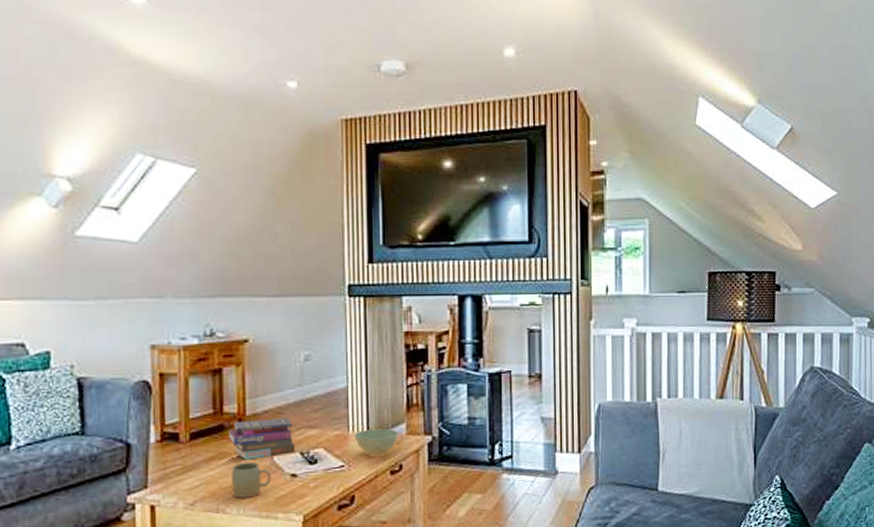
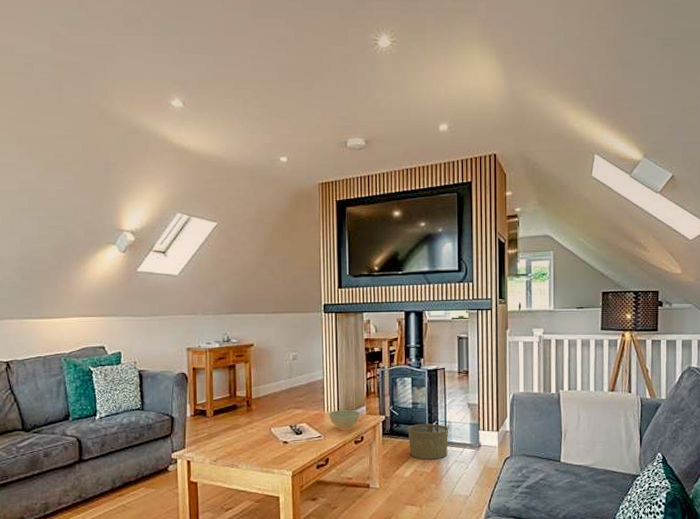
books: present [227,417,296,460] -> none [239,400,287,430]
mug: present [231,462,271,499] -> none [242,432,270,458]
basket: none [462,444,517,494] -> present [407,423,449,460]

